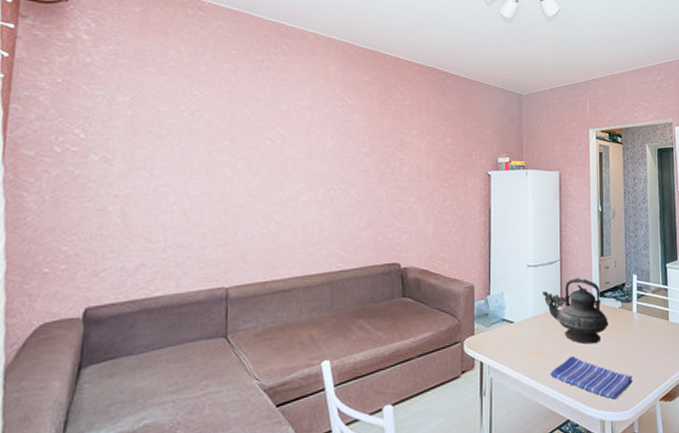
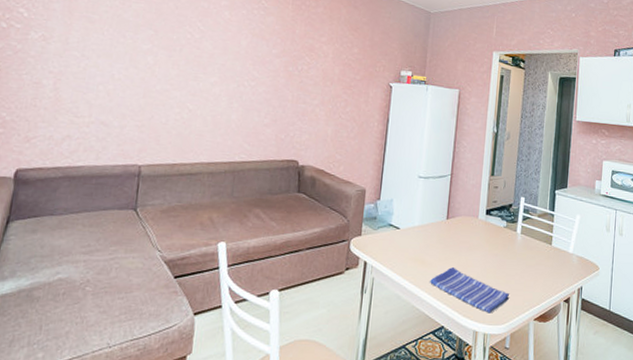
teapot: present [541,278,609,344] -> none [429,193,492,258]

